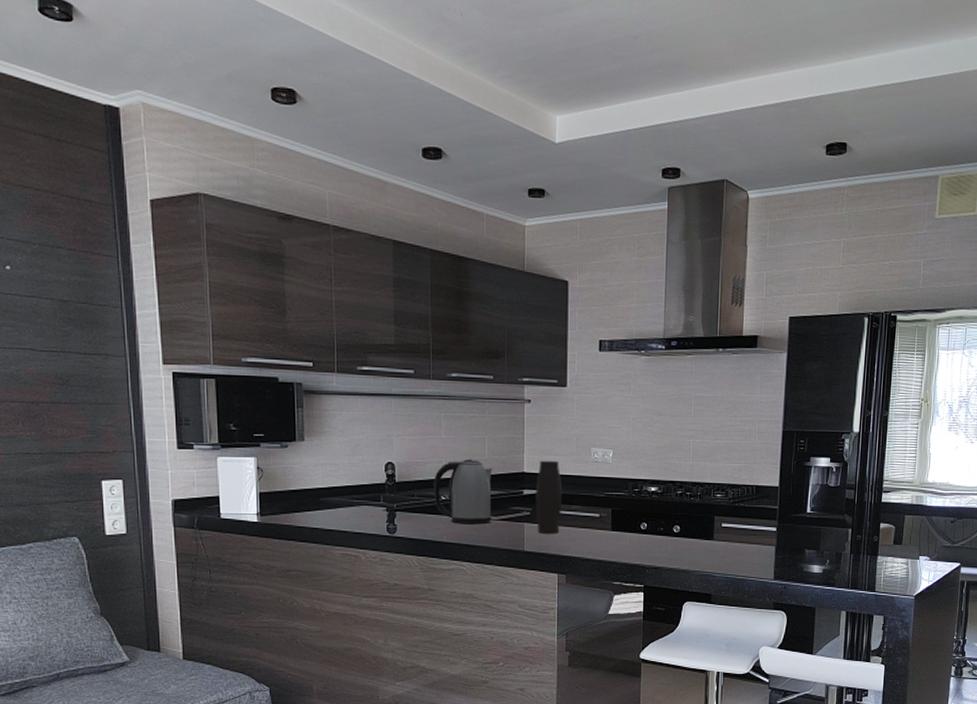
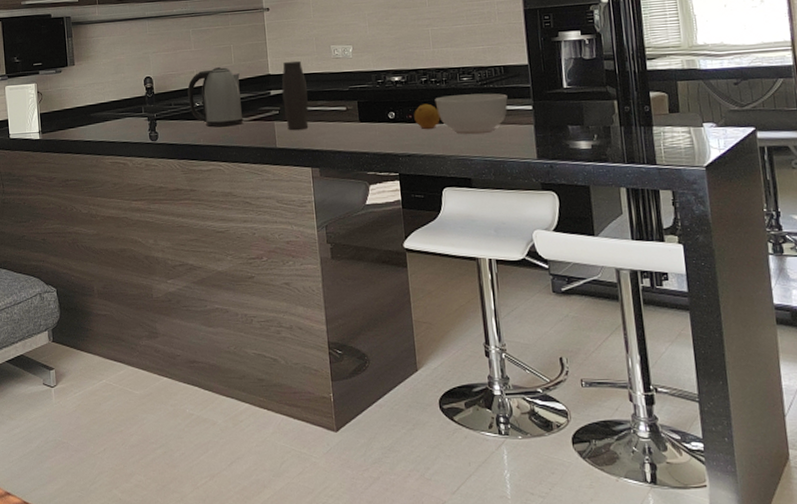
fruit: none [665,517,690,544] -> present [414,103,441,130]
bowl: none [687,511,755,552] -> present [435,93,508,135]

